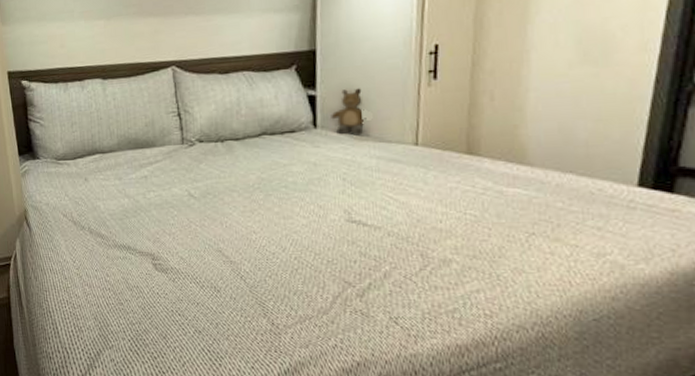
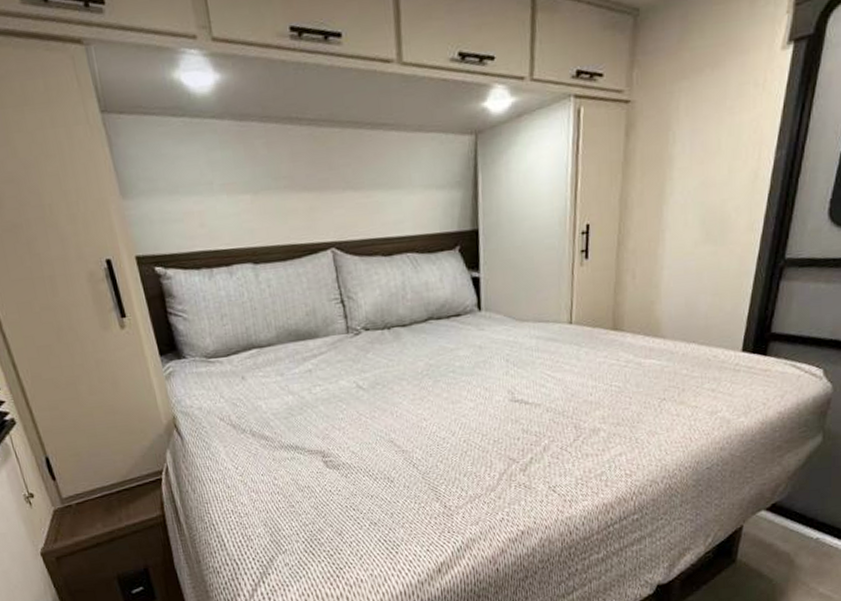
bear: present [331,88,367,135] -> none [494,269,527,317]

